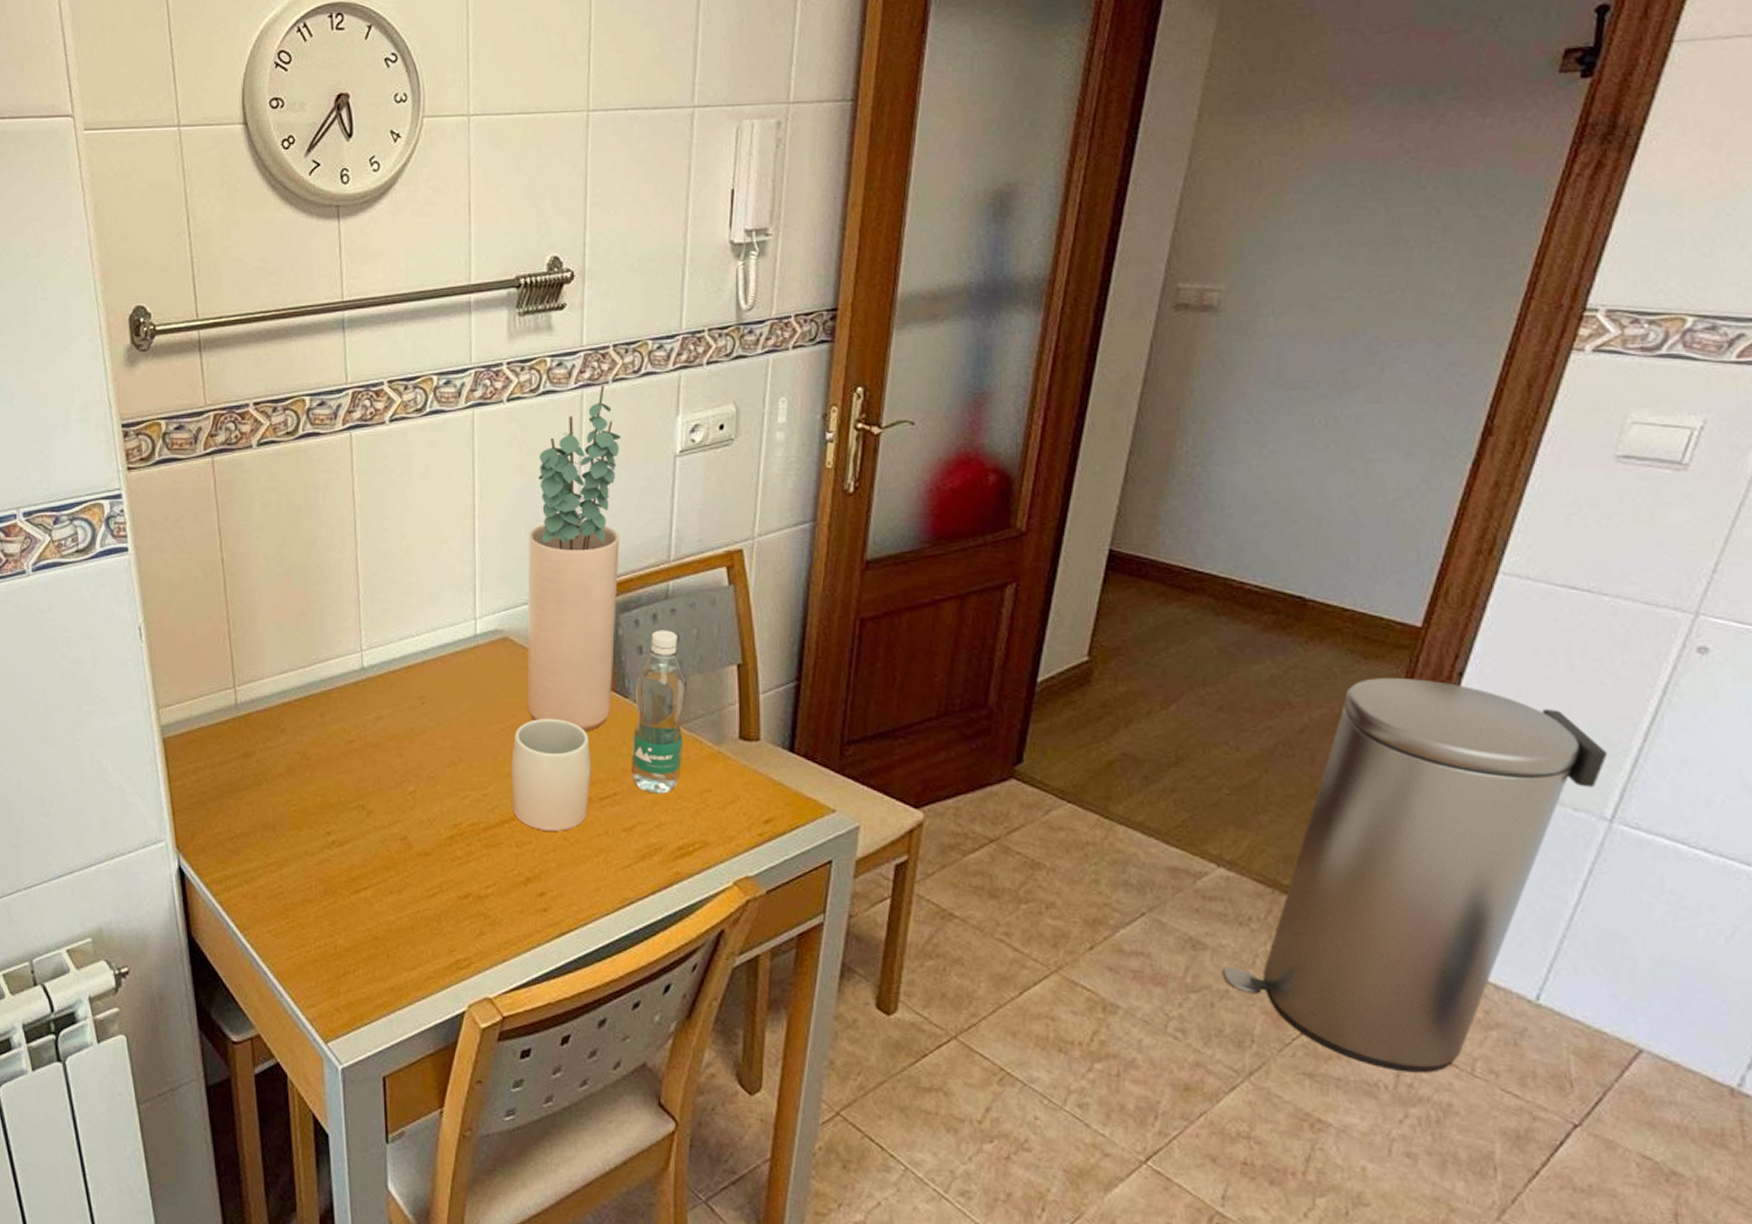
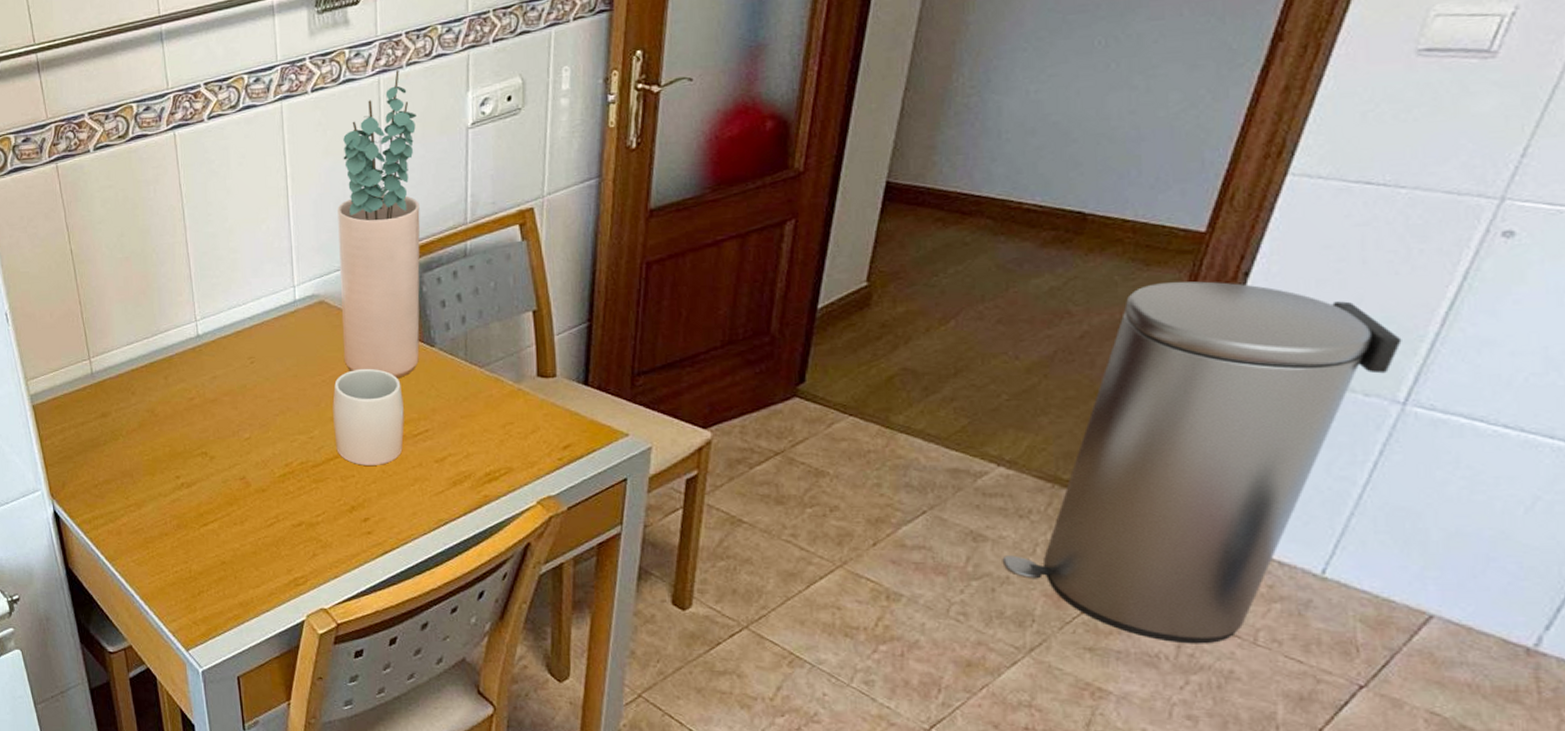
bottle: present [632,630,687,794] -> none [439,284,488,429]

